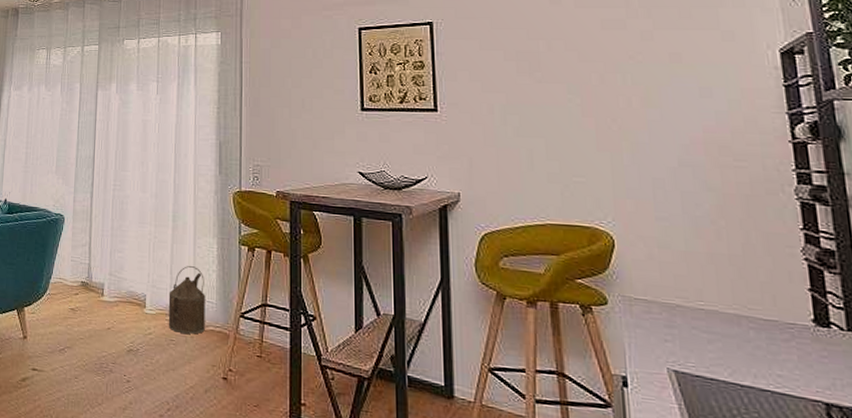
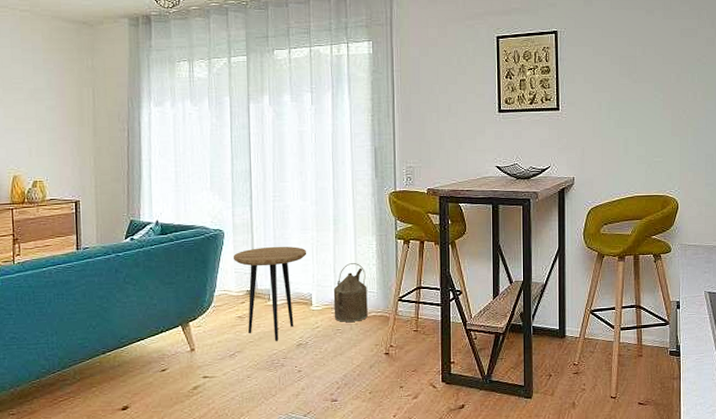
side table: none [71,237,144,343] -> present [234,246,307,341]

